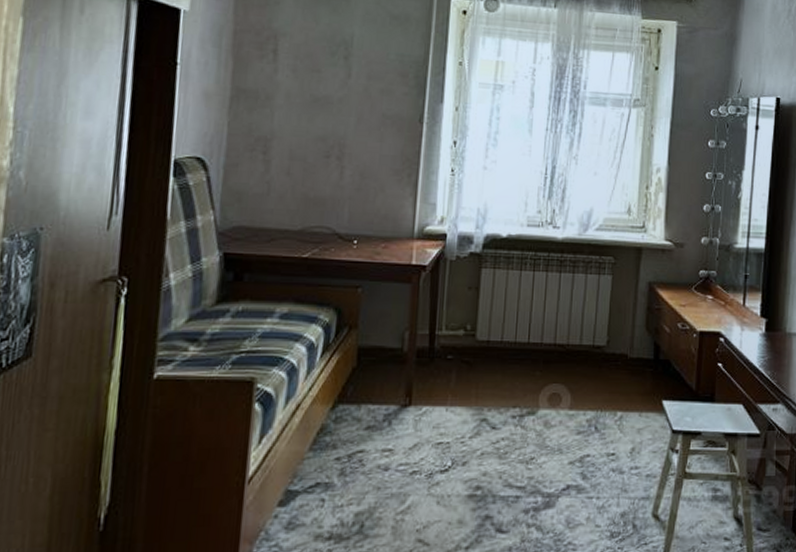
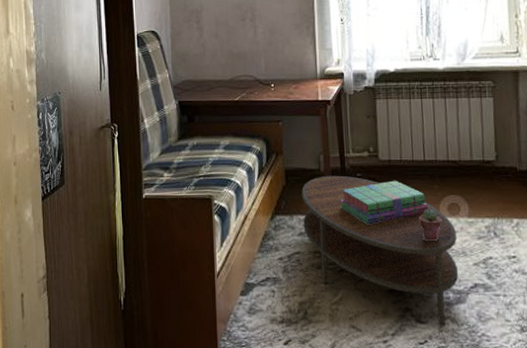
coffee table: none [372,356,554,537] -> present [301,175,458,327]
stack of books: none [422,364,527,417] -> present [340,180,429,225]
potted succulent: none [514,399,540,438] -> present [419,208,442,242]

